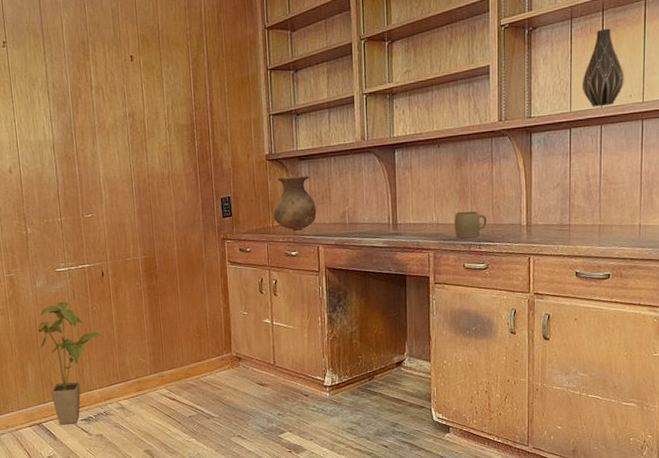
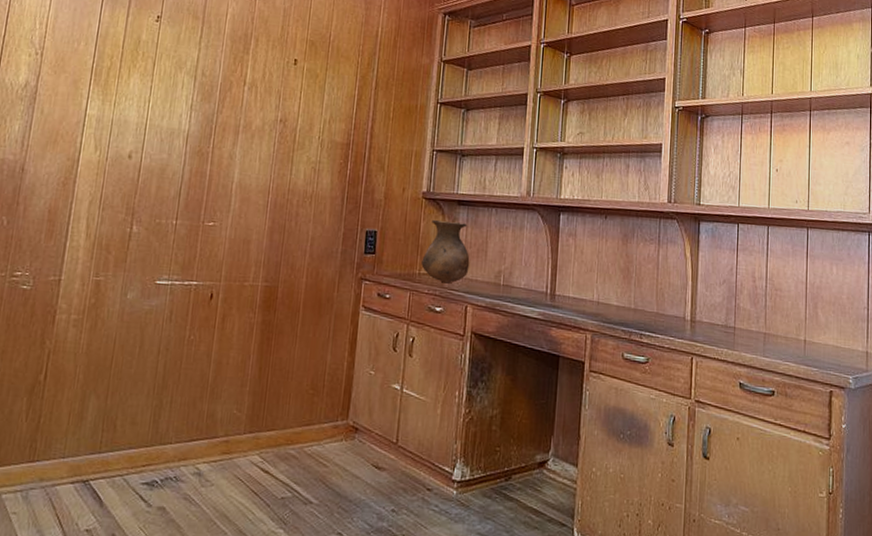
house plant: present [37,301,104,425] -> none [110,322,197,488]
mug: present [454,211,488,238] -> none [615,292,651,325]
vase: present [581,28,624,107] -> none [750,130,791,208]

